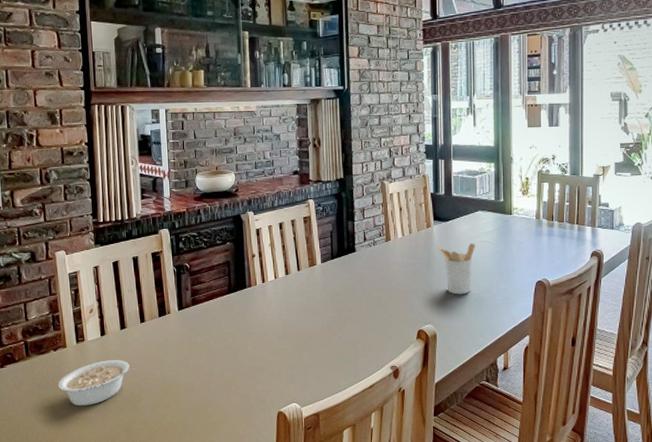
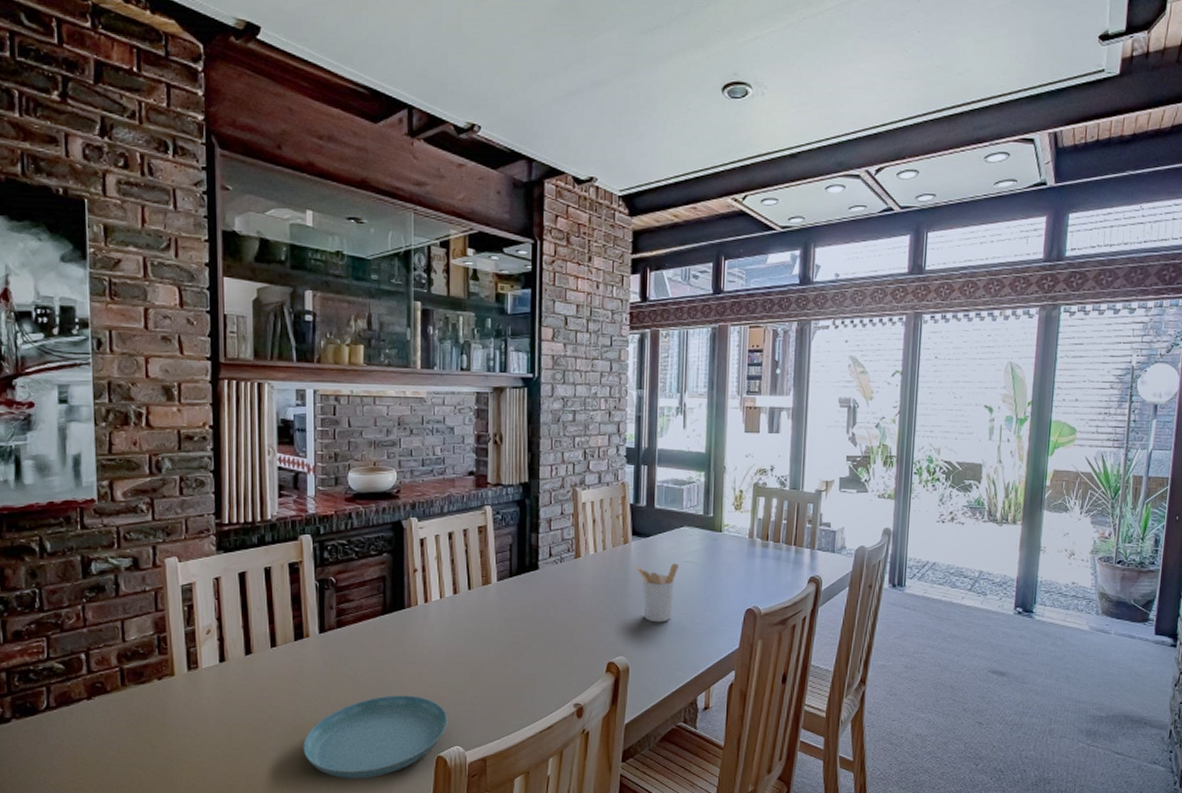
legume: present [58,360,137,406] -> none [162,692,265,748]
saucer: none [169,361,286,431] -> present [303,695,448,779]

